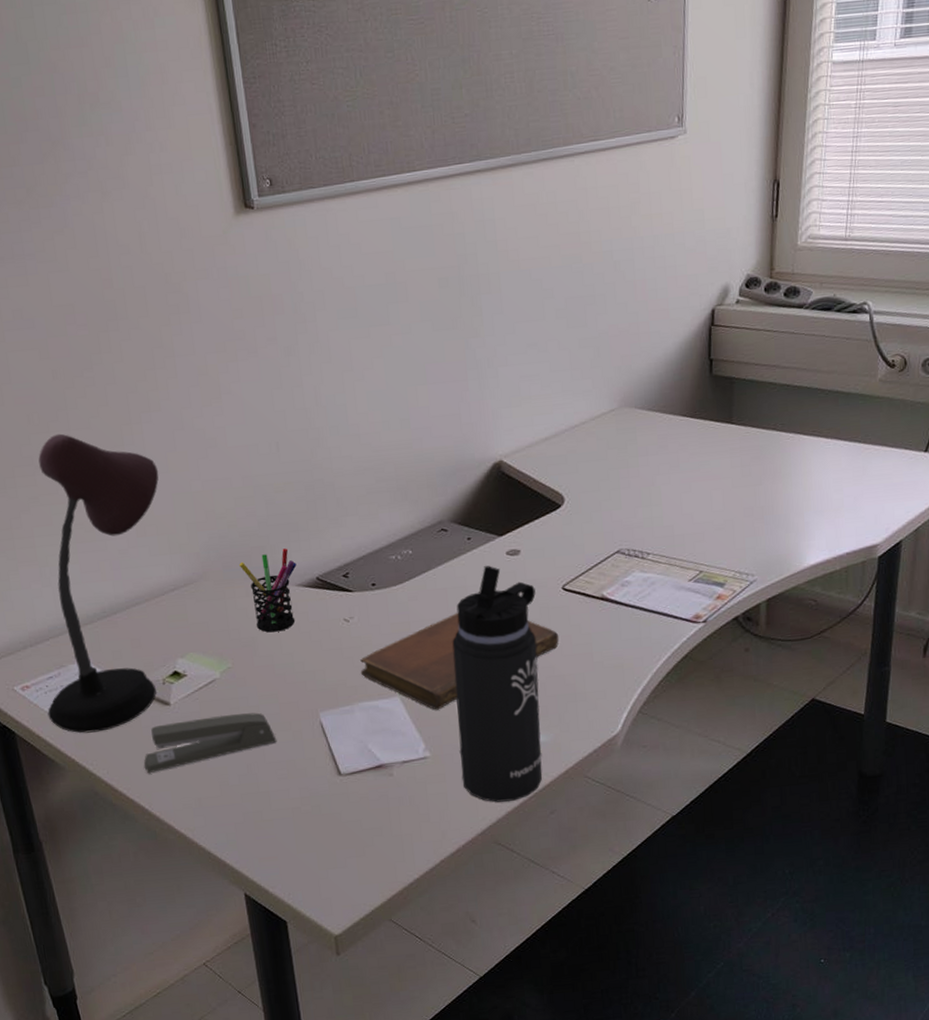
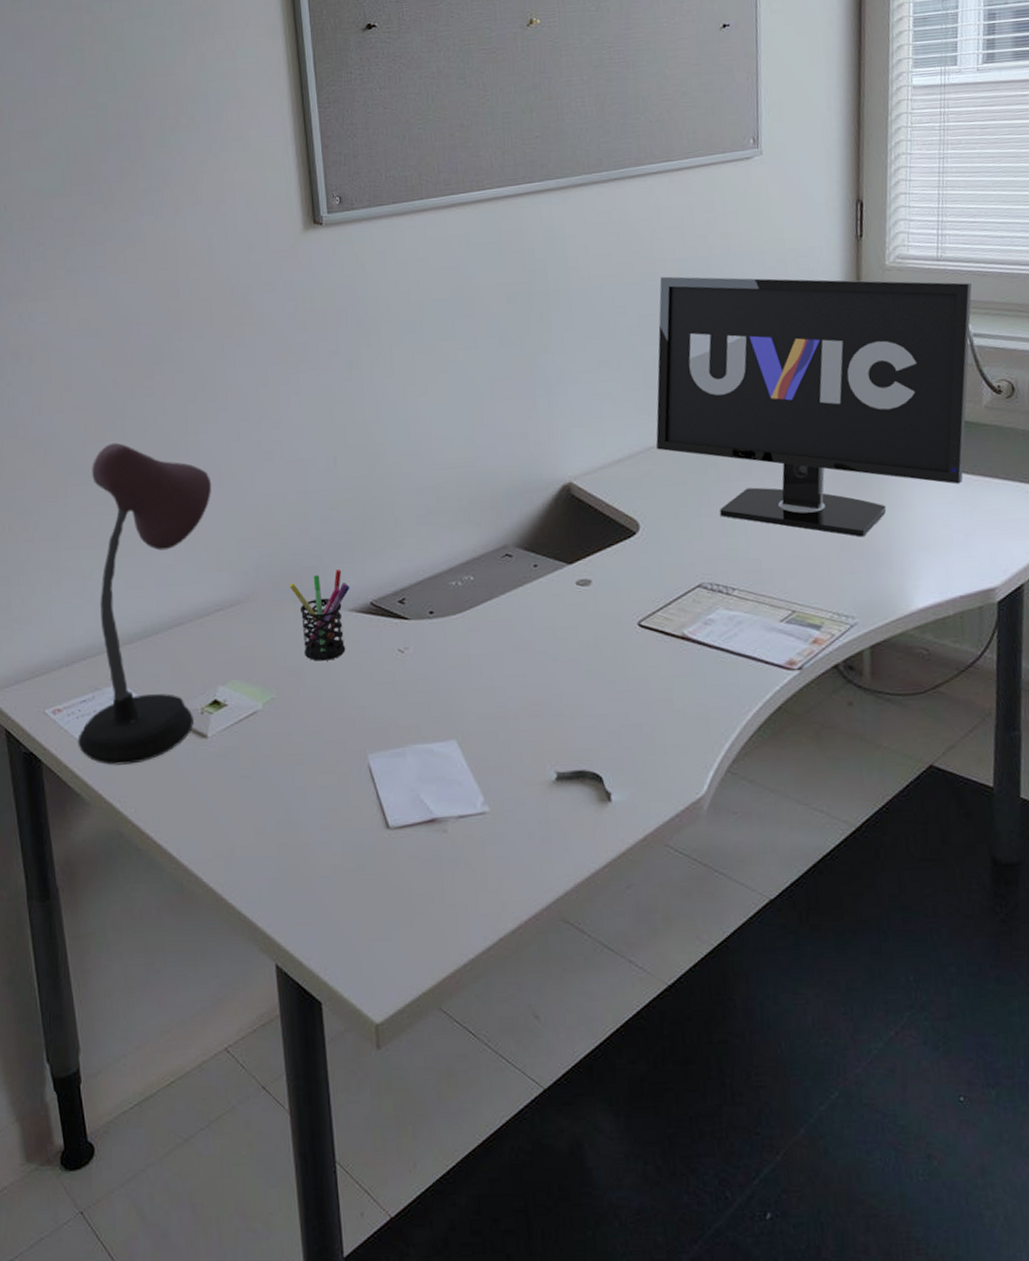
stapler: present [144,712,277,773] -> none [174,751,321,814]
notebook: present [360,612,560,710] -> none [414,647,636,758]
thermos bottle: present [452,566,543,802] -> none [516,596,617,871]
monitor: none [580,258,875,503] -> present [656,276,972,537]

